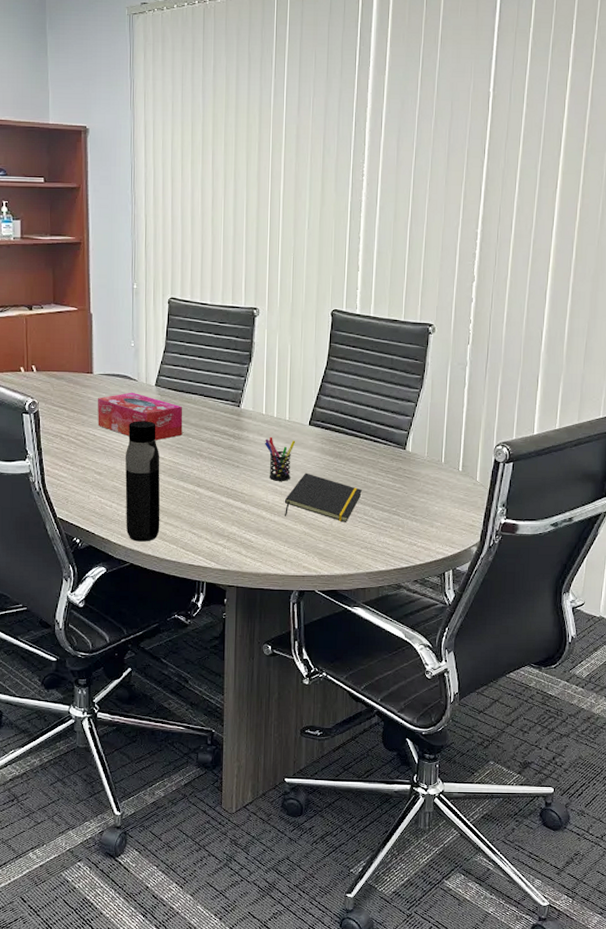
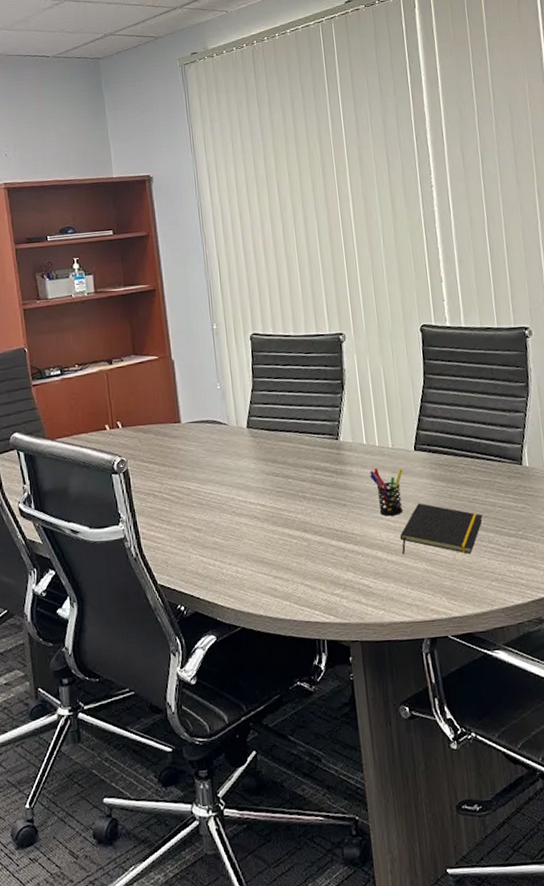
tissue box: present [97,392,183,441] -> none [187,437,282,487]
water bottle: present [125,421,160,542] -> none [223,466,270,602]

